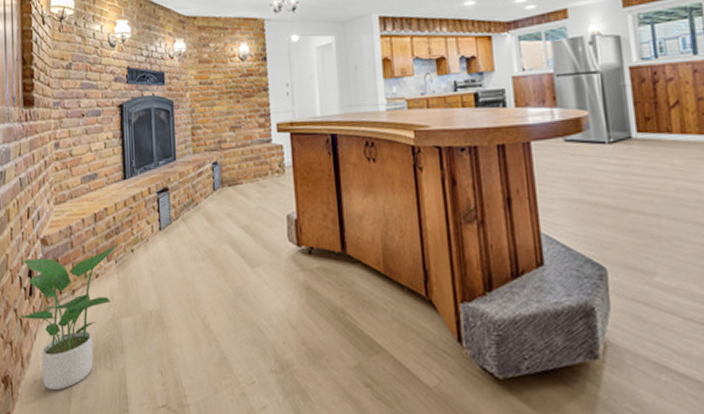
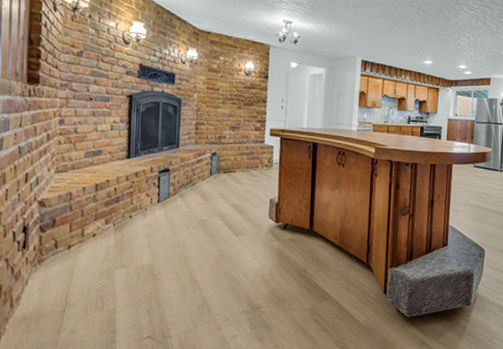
potted plant: present [20,244,118,391] -> none [12,211,117,326]

